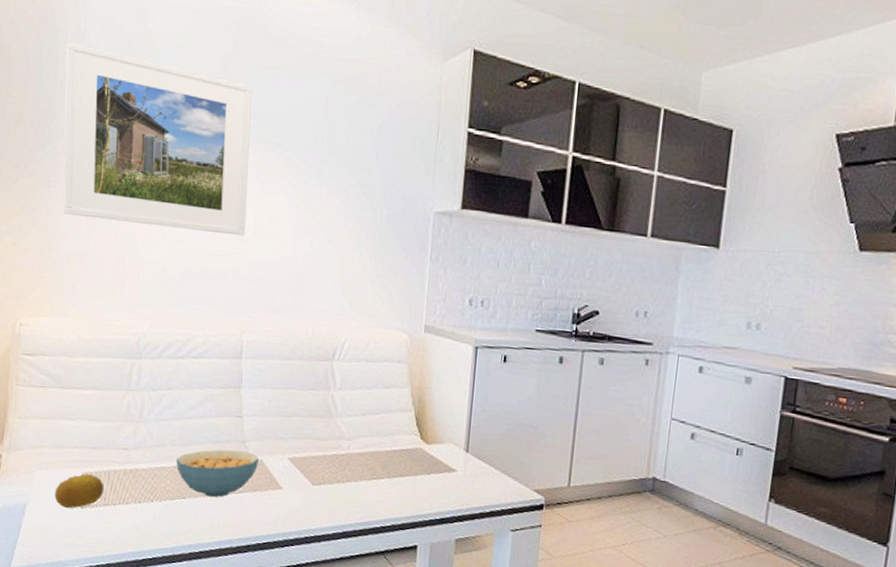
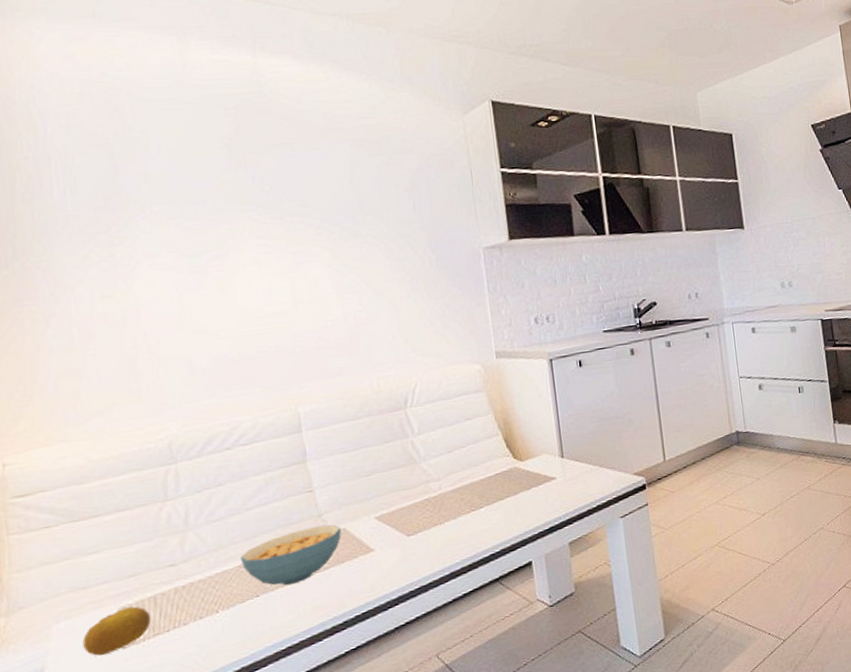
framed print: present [63,42,252,236] -> none [22,151,283,332]

